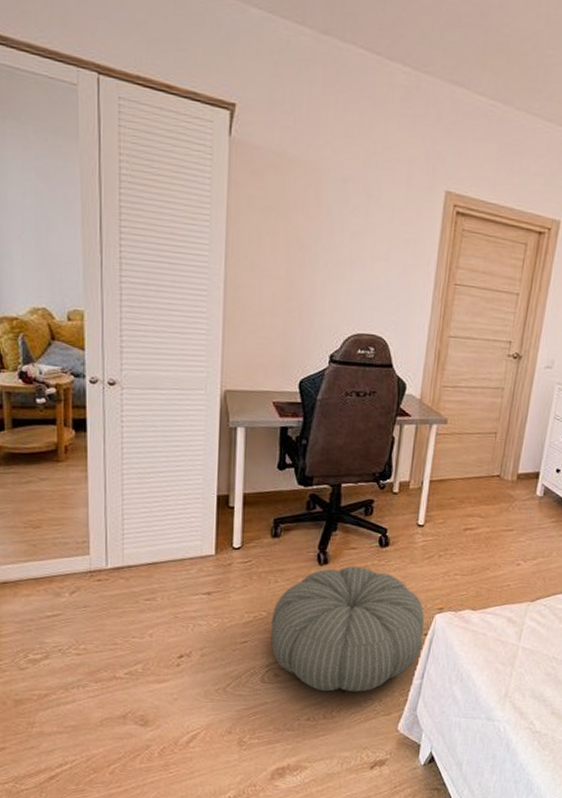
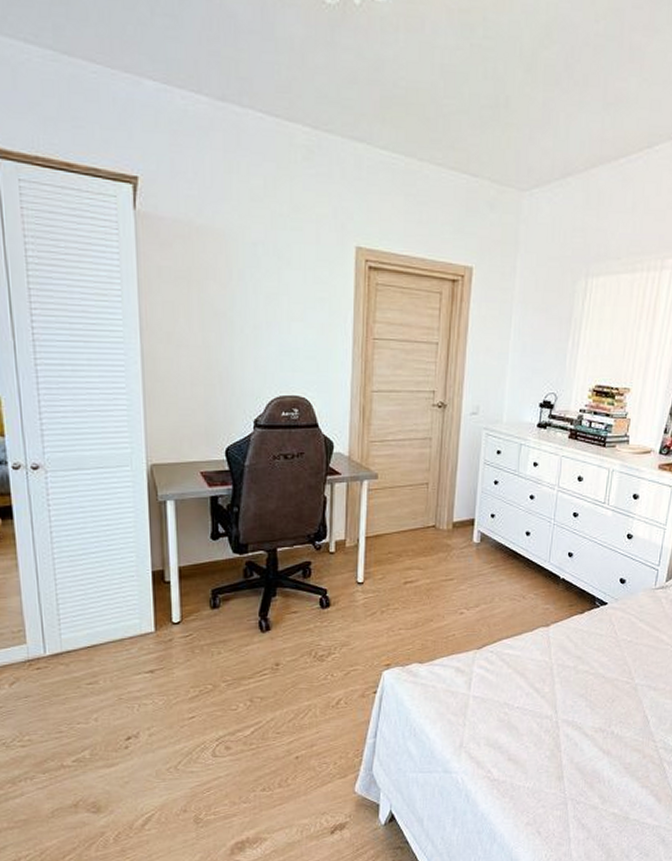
pouf: present [271,566,425,692] -> none [218,630,373,760]

